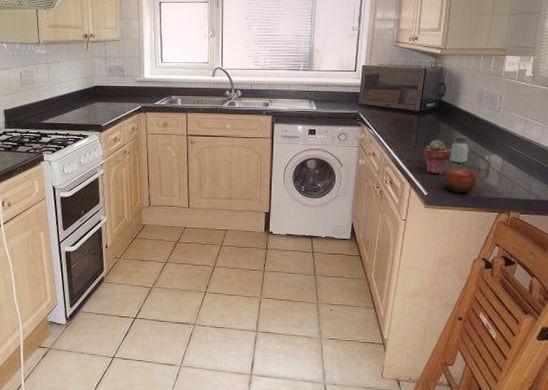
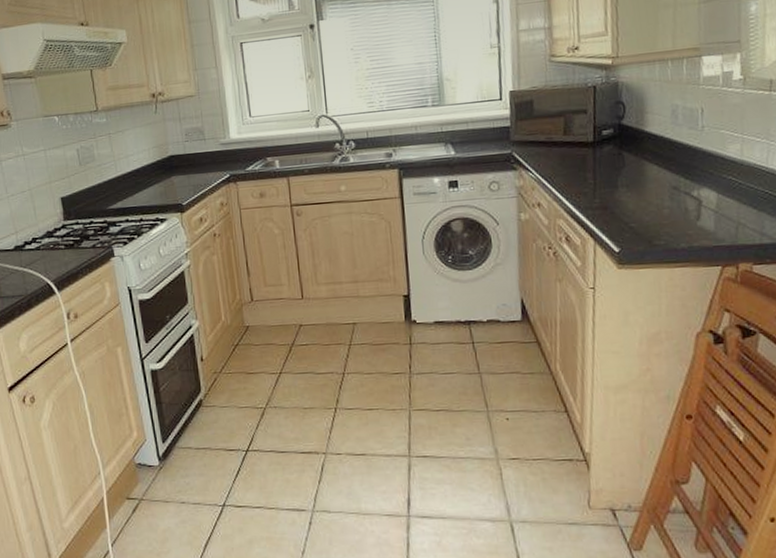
potted succulent: present [424,140,452,175] -> none [607,176,646,223]
apple: present [444,167,476,194] -> none [639,210,685,245]
saltshaker: present [450,135,469,163] -> none [643,167,669,205]

